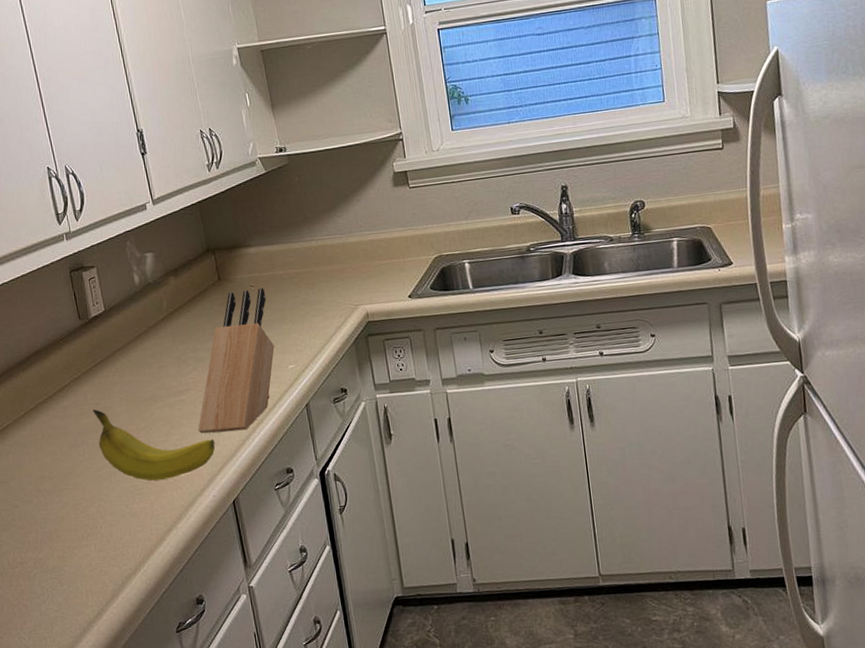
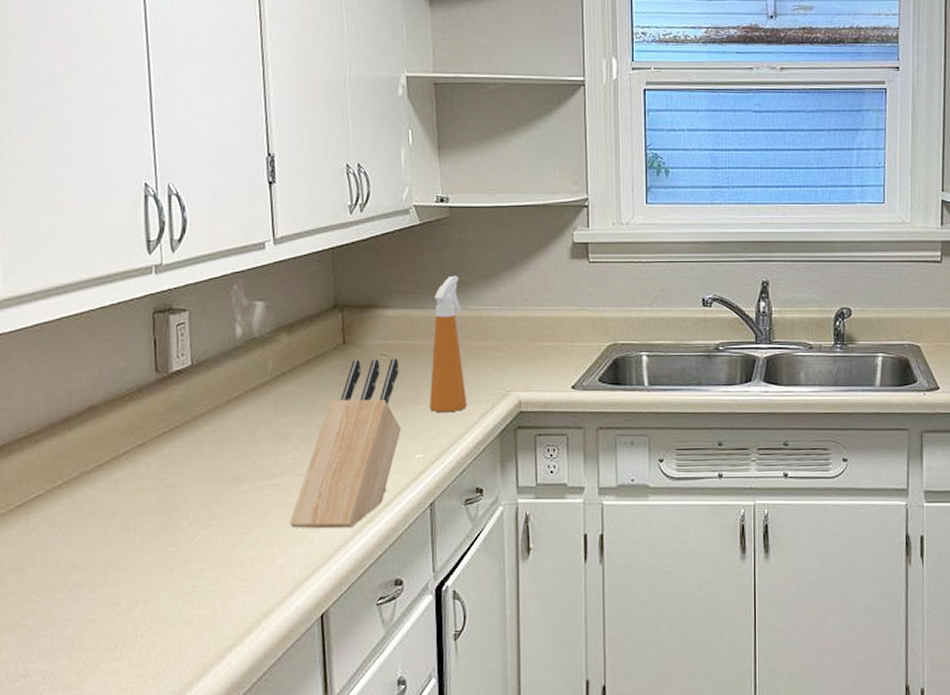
fruit: present [92,409,216,481] -> none [154,486,309,582]
spray bottle: none [286,212,325,329] -> present [429,275,468,413]

